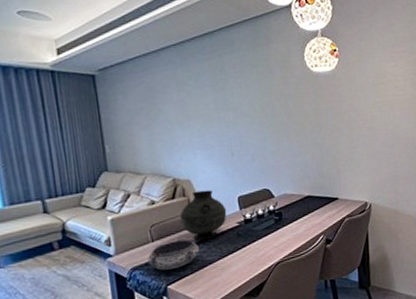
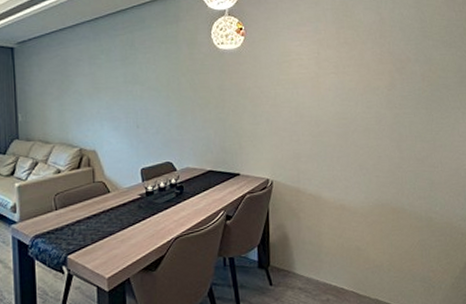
bowl: present [147,239,200,270] -> none [49,209,101,239]
vase: present [179,190,227,241] -> none [84,161,130,211]

